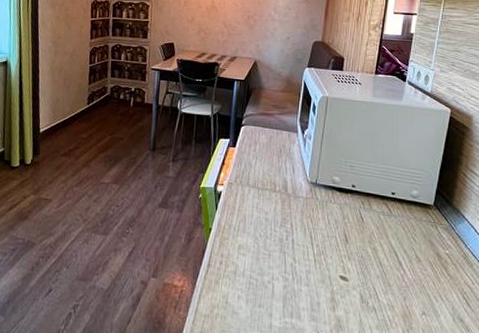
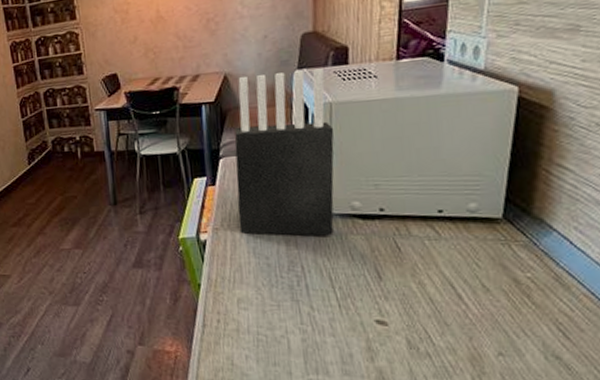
knife block: none [248,64,328,202] -> present [234,68,335,236]

